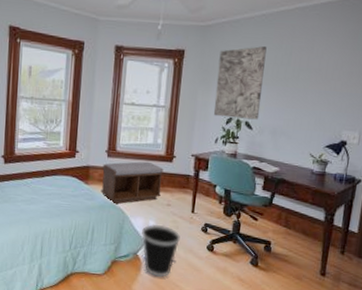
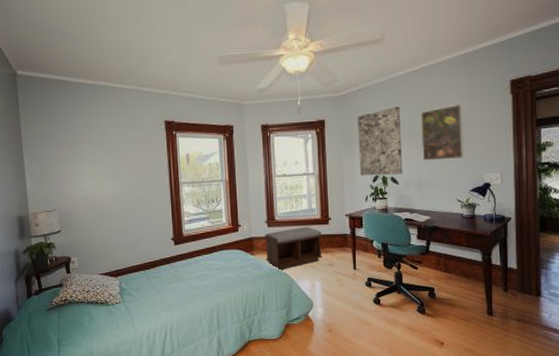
wastebasket: present [142,224,180,277] -> none [309,284,347,335]
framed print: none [281,52,332,112] -> present [420,103,464,161]

